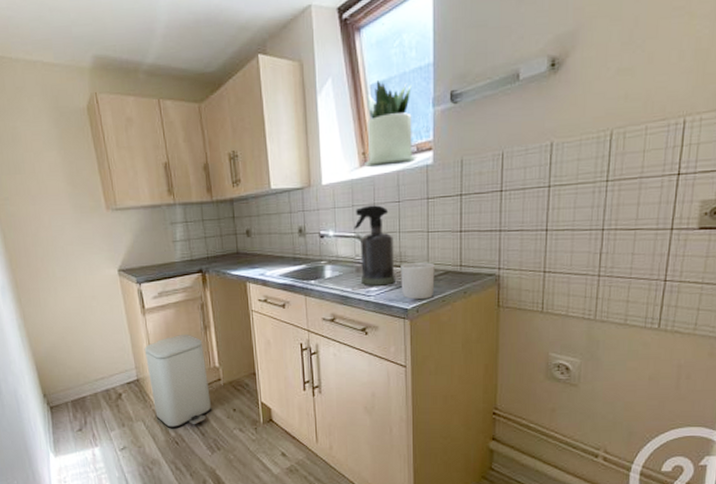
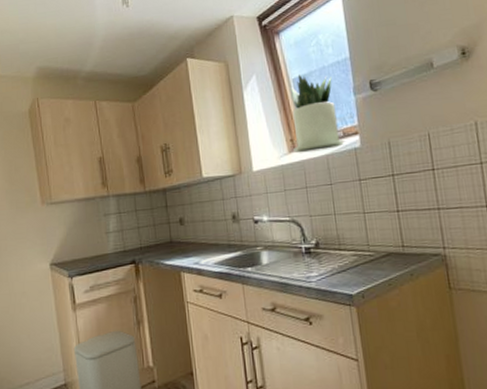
spray bottle: present [354,205,395,286] -> none [288,188,336,272]
mug: present [400,261,435,300] -> none [340,243,379,285]

